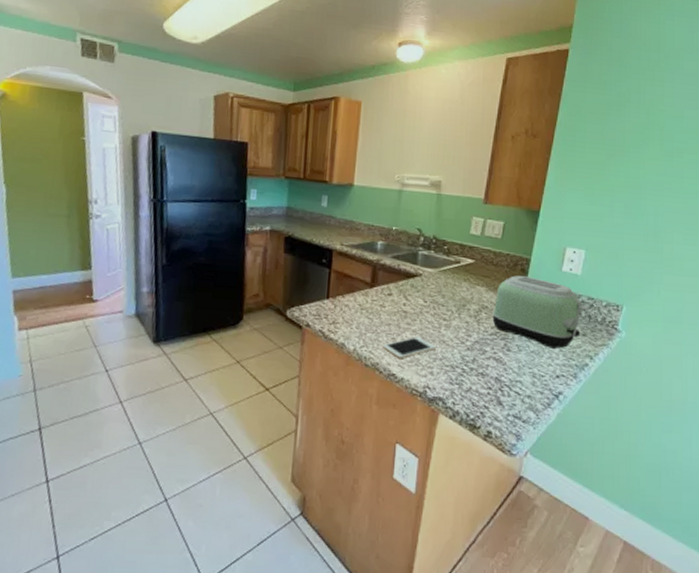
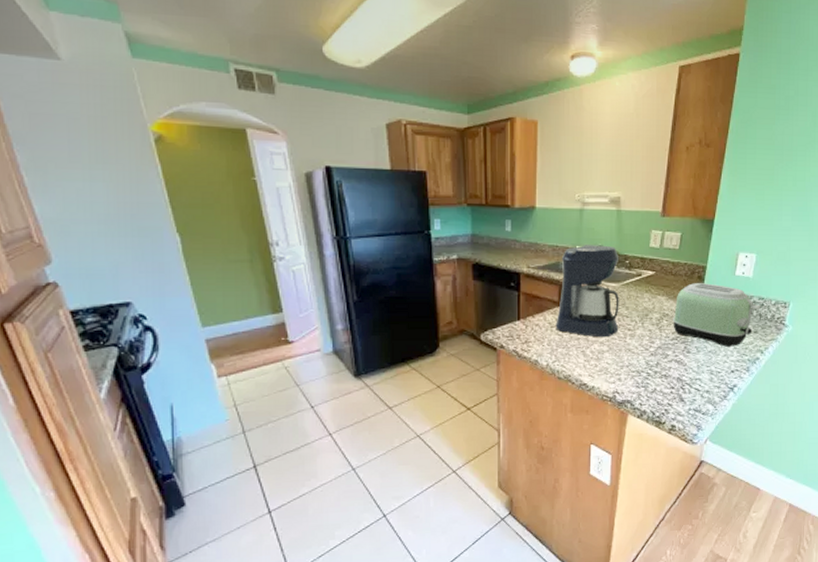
coffee maker: none [366,226,437,326] -> present [556,245,619,338]
cell phone: present [382,337,436,359] -> none [573,348,622,369]

